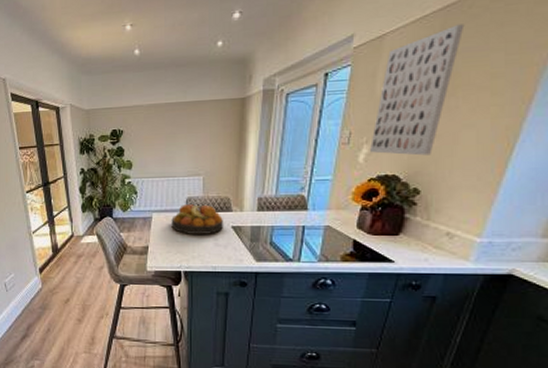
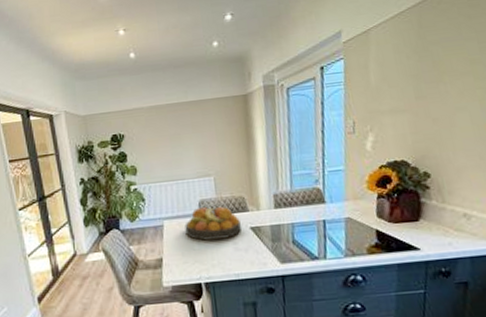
wall art: present [369,24,465,156] -> none [374,18,438,141]

